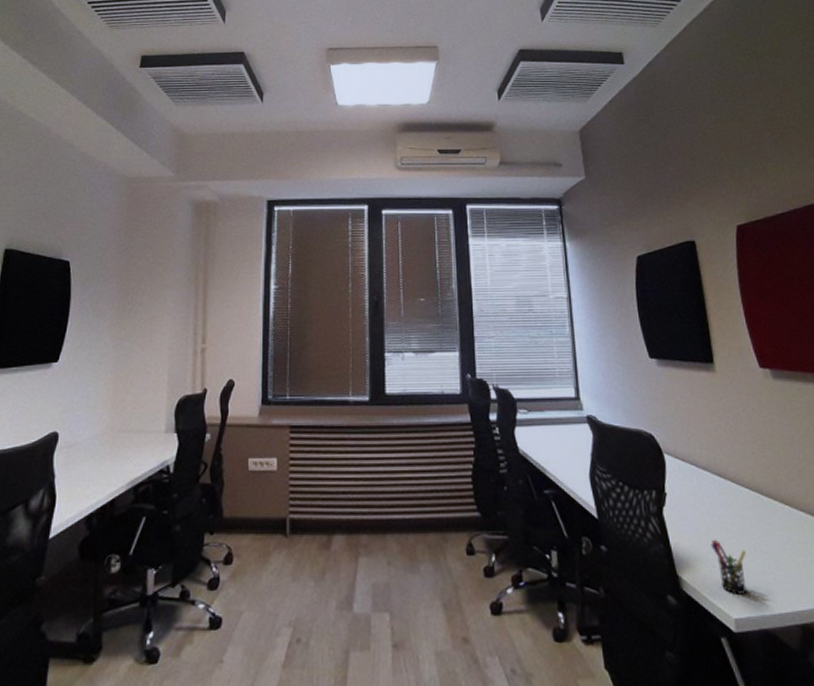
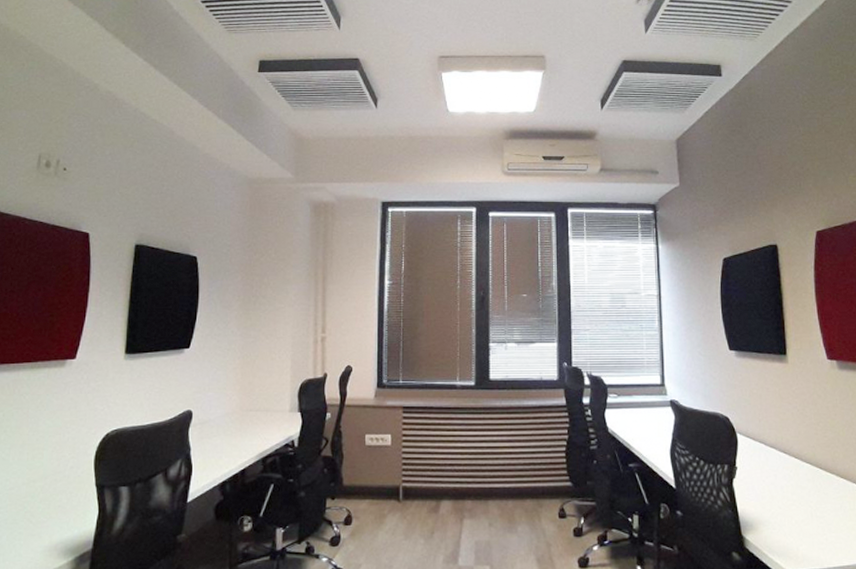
pen holder: present [711,539,747,596] -> none [773,506,804,553]

